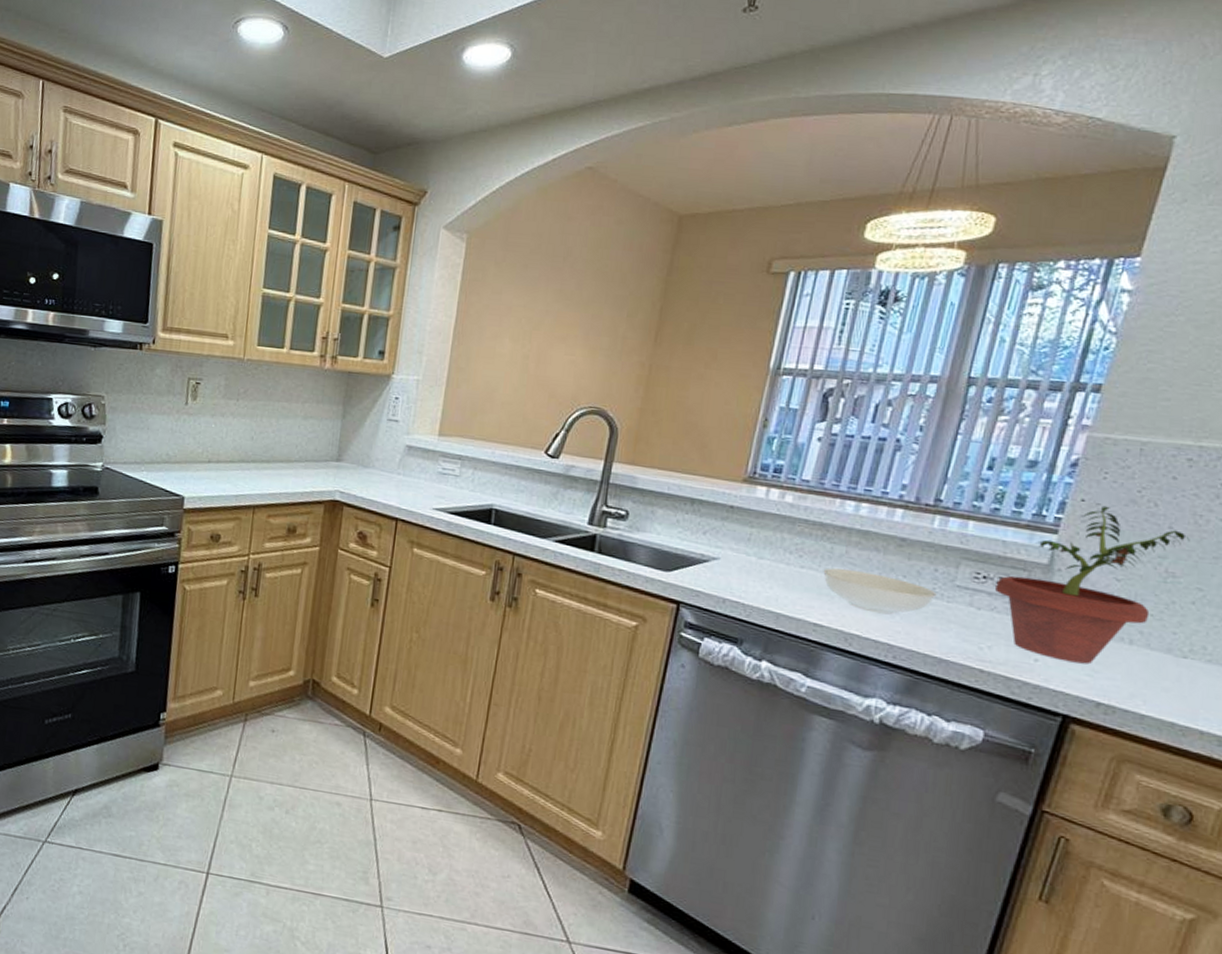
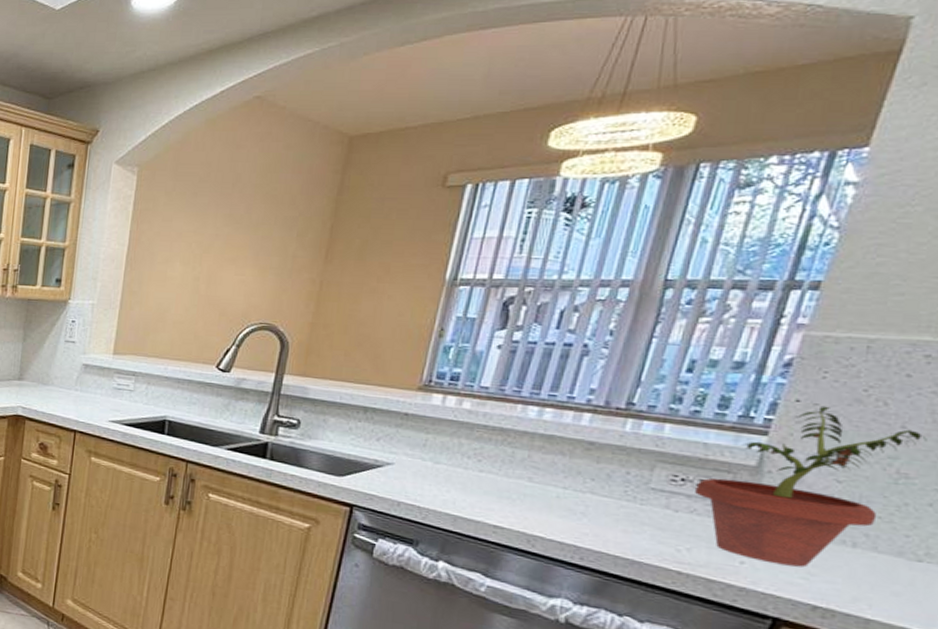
bowl: present [823,568,937,615] -> none [503,471,629,518]

